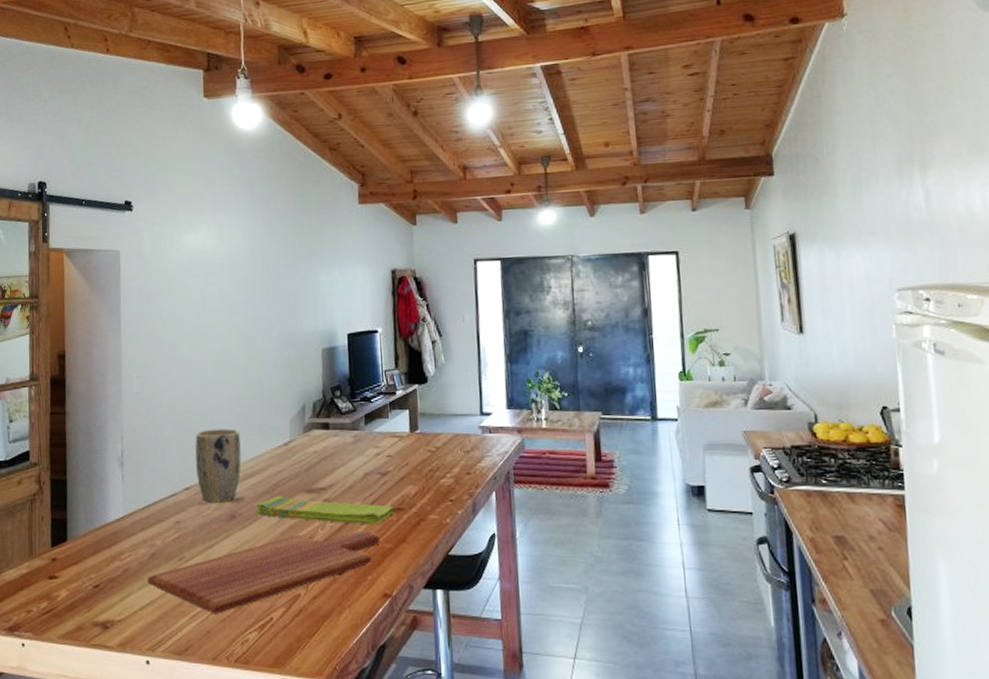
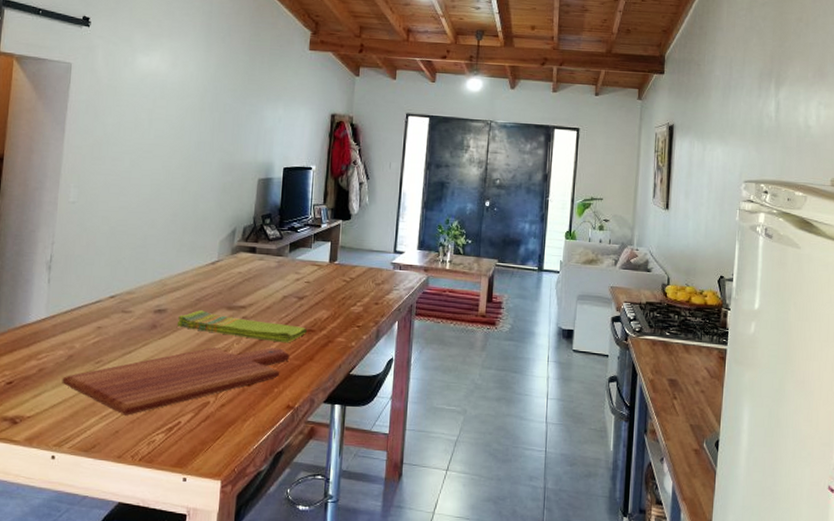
plant pot: present [195,428,241,503] -> none [123,243,170,313]

